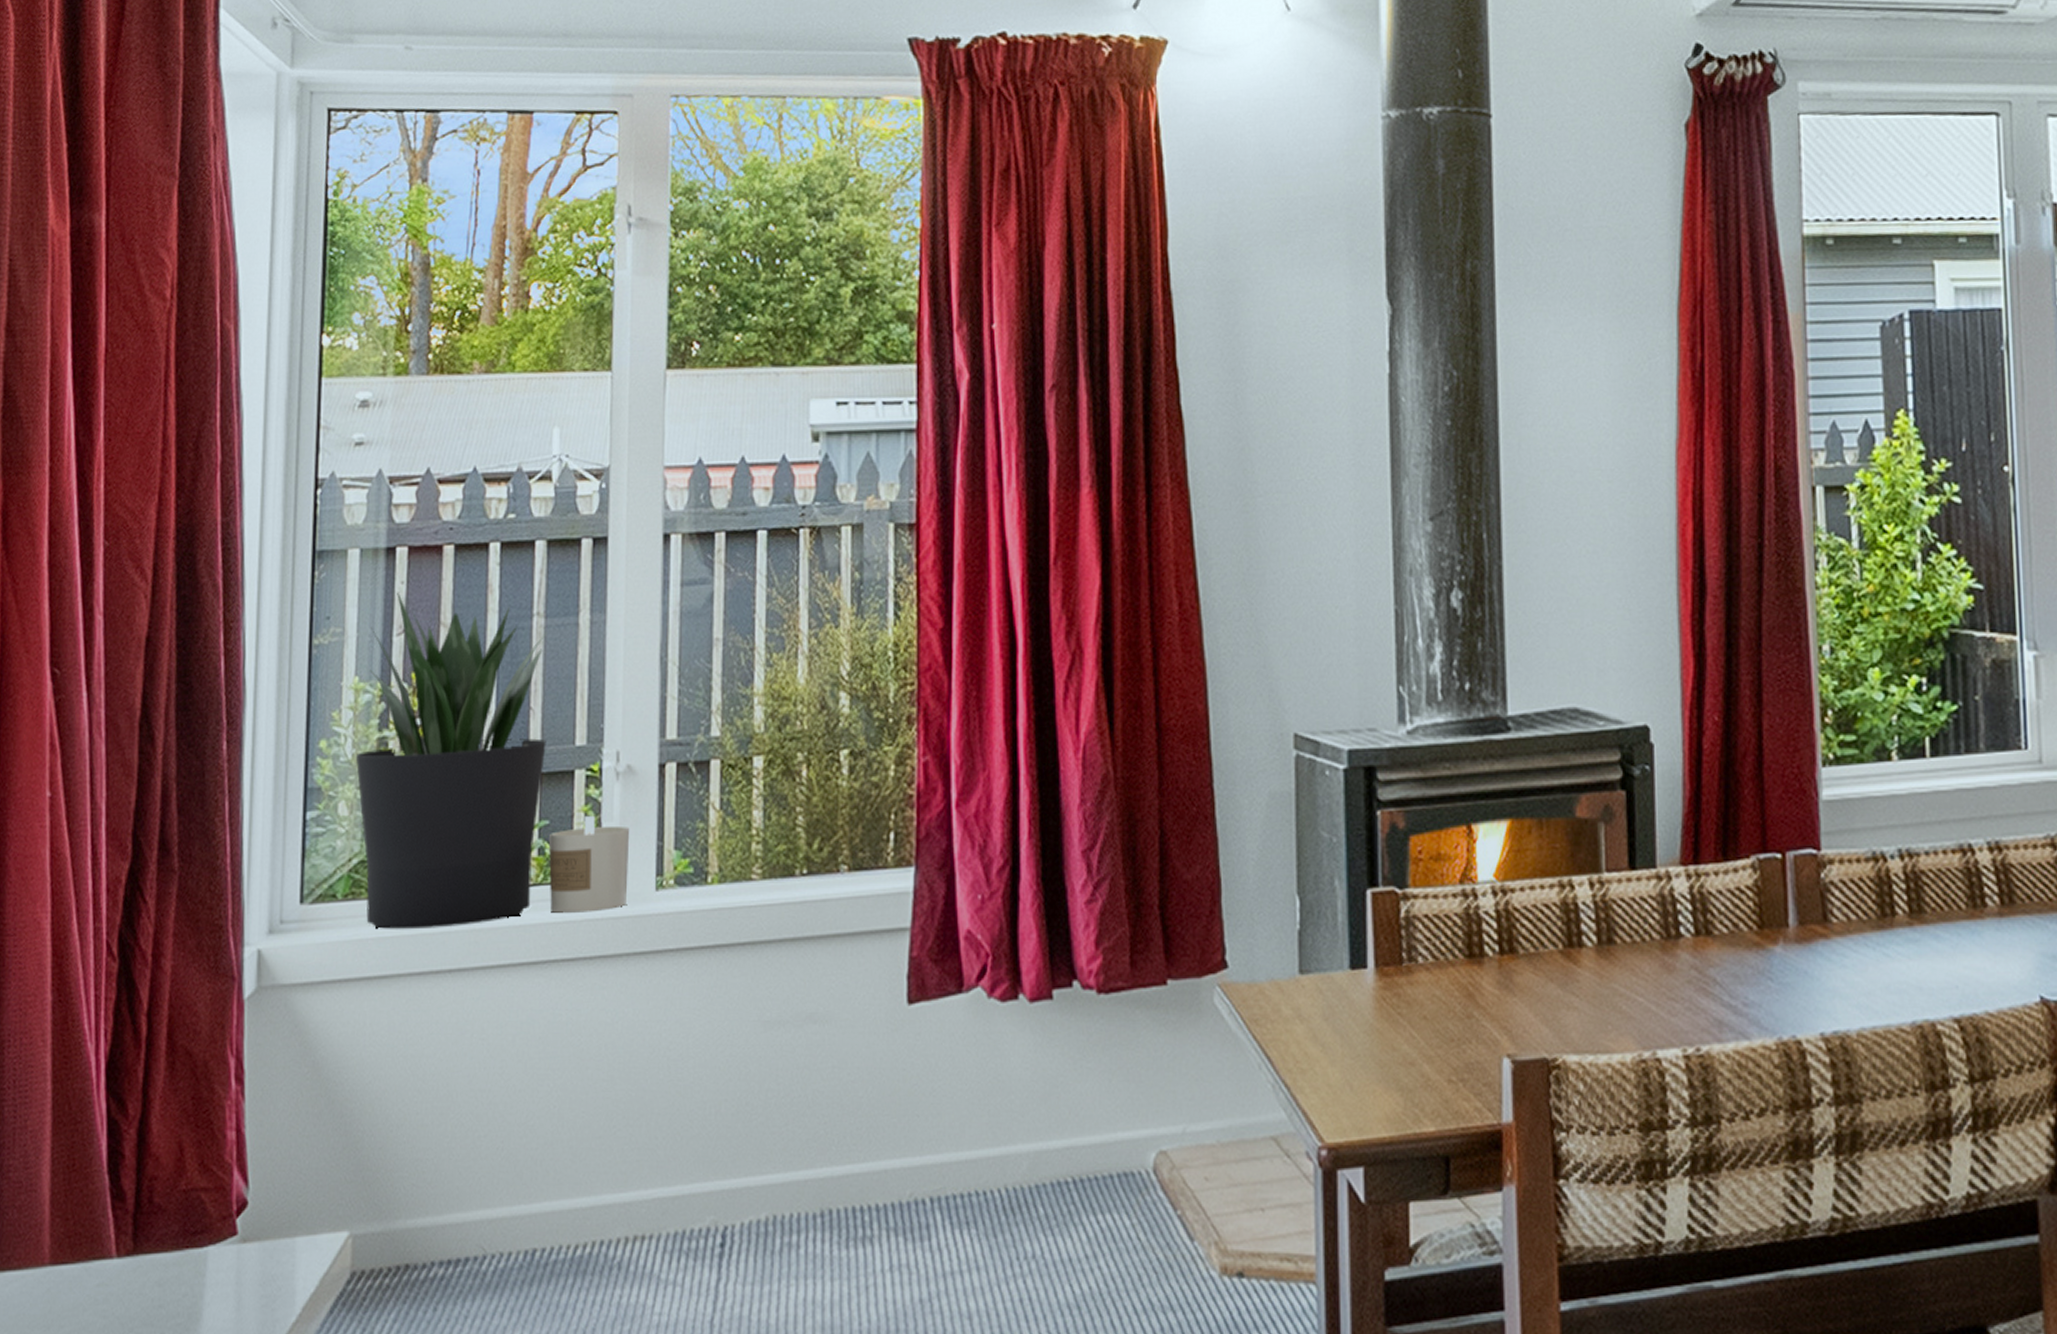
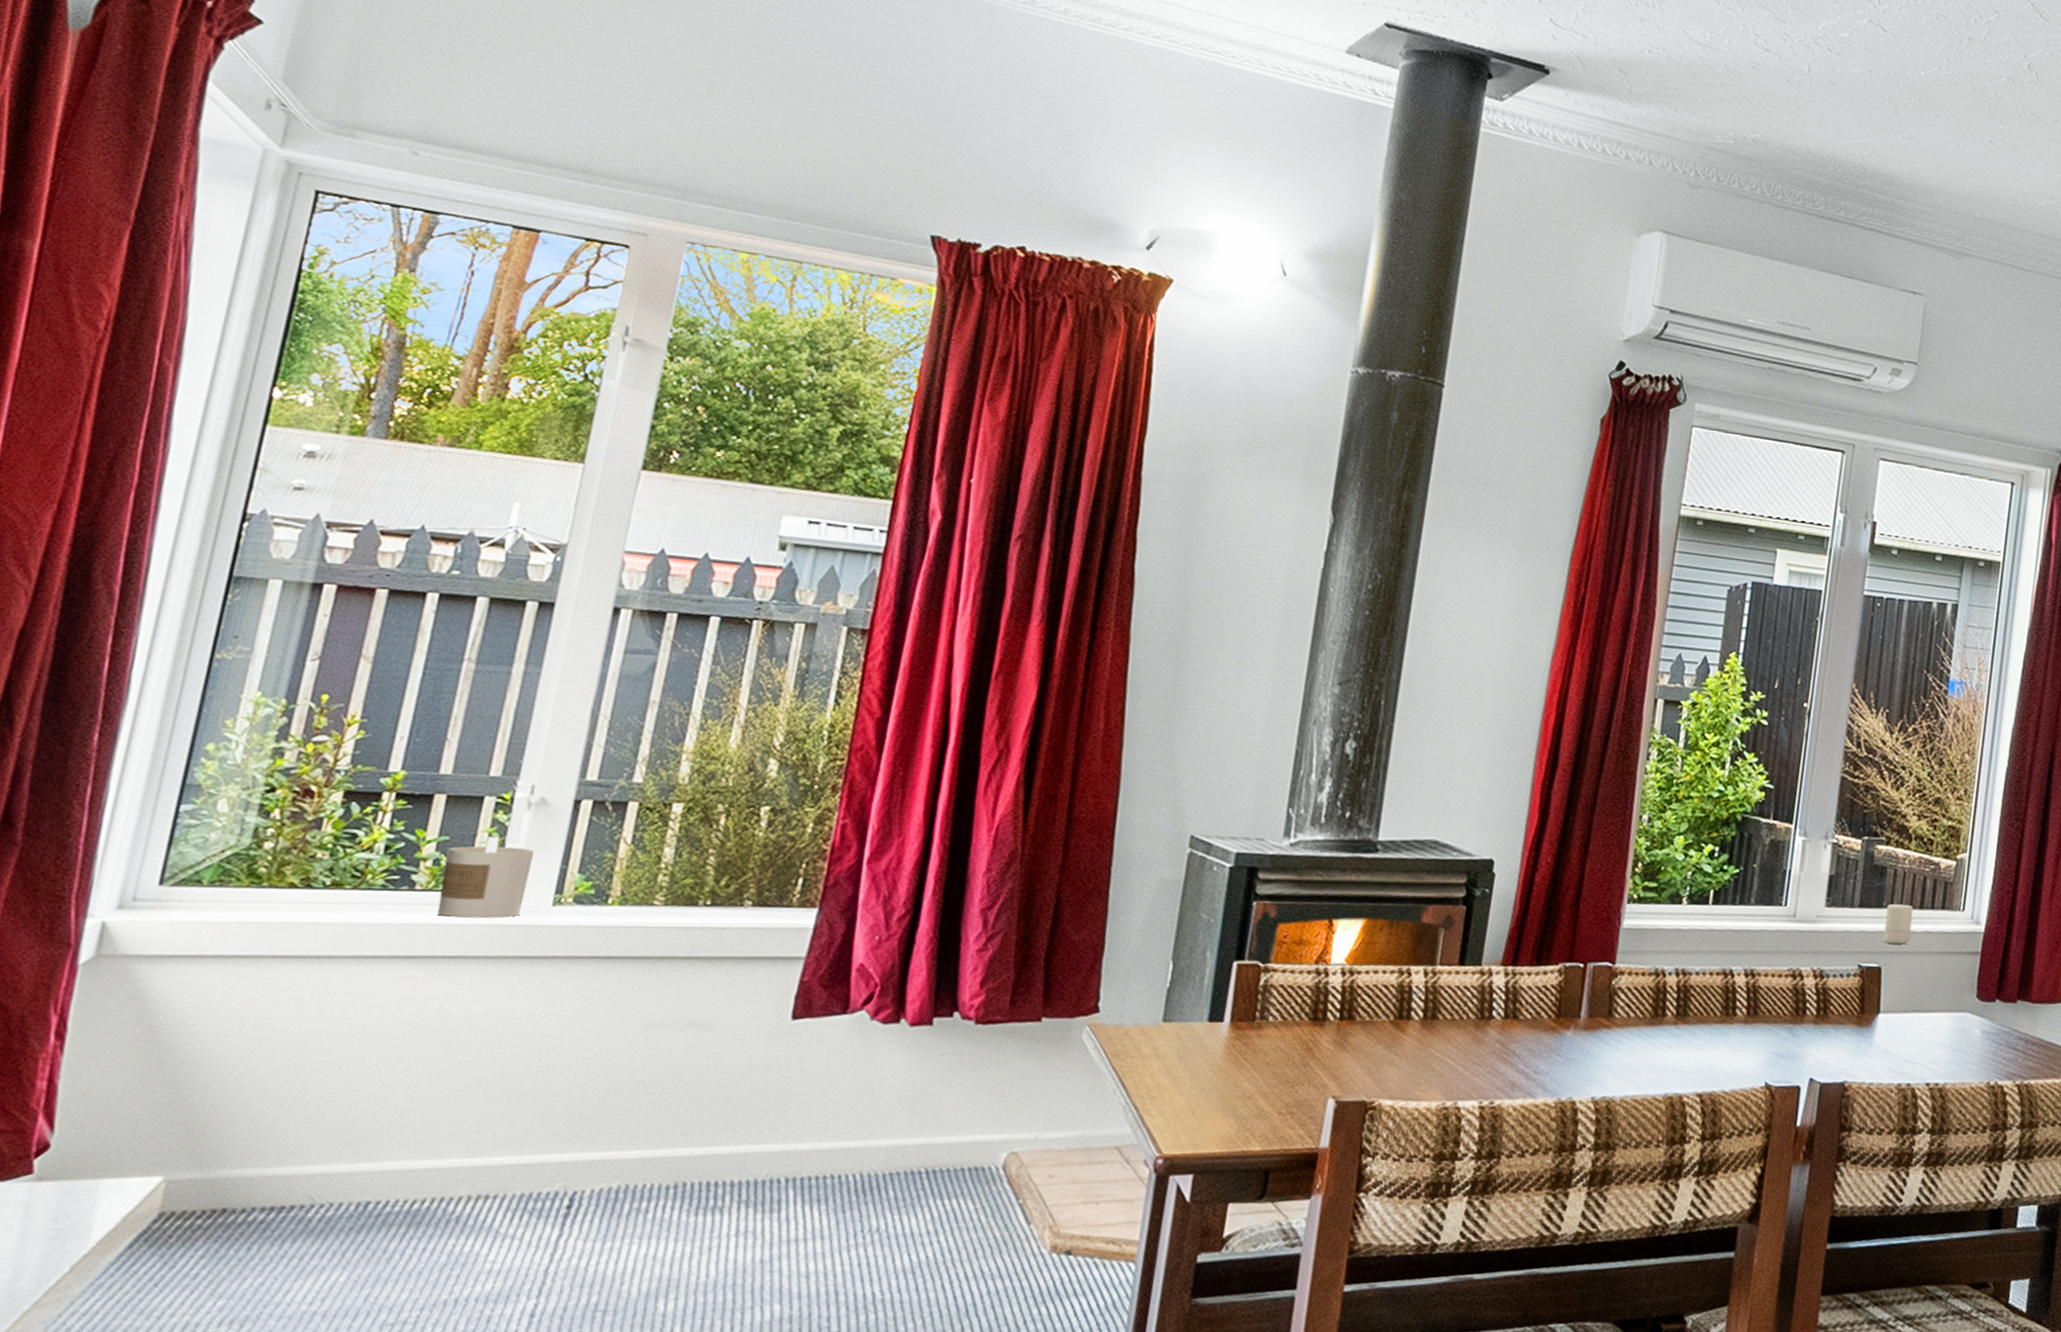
planter: present [355,592,547,930] -> none [232,623,476,920]

